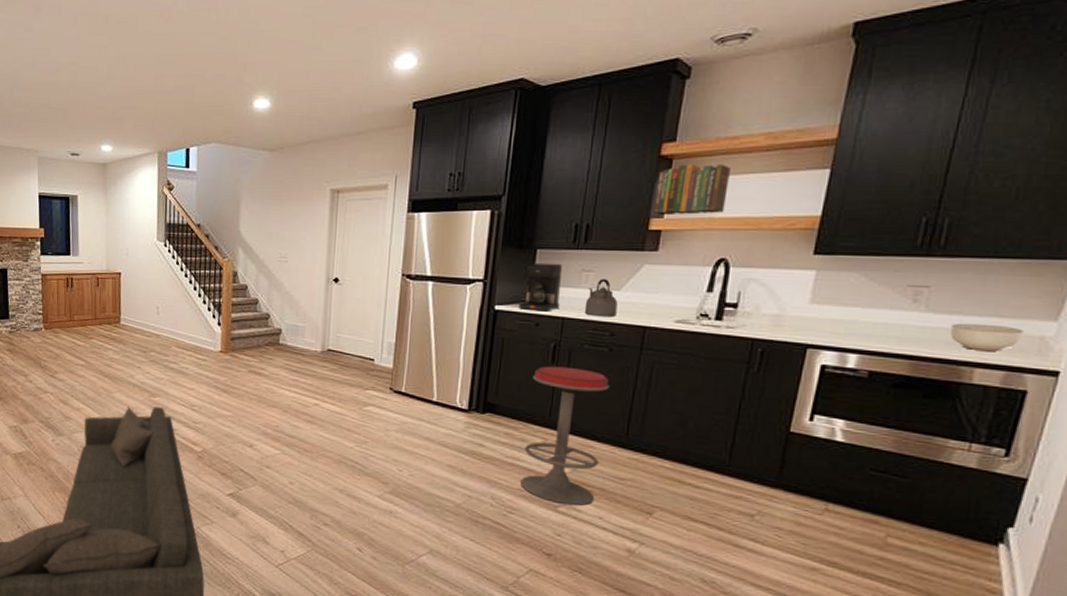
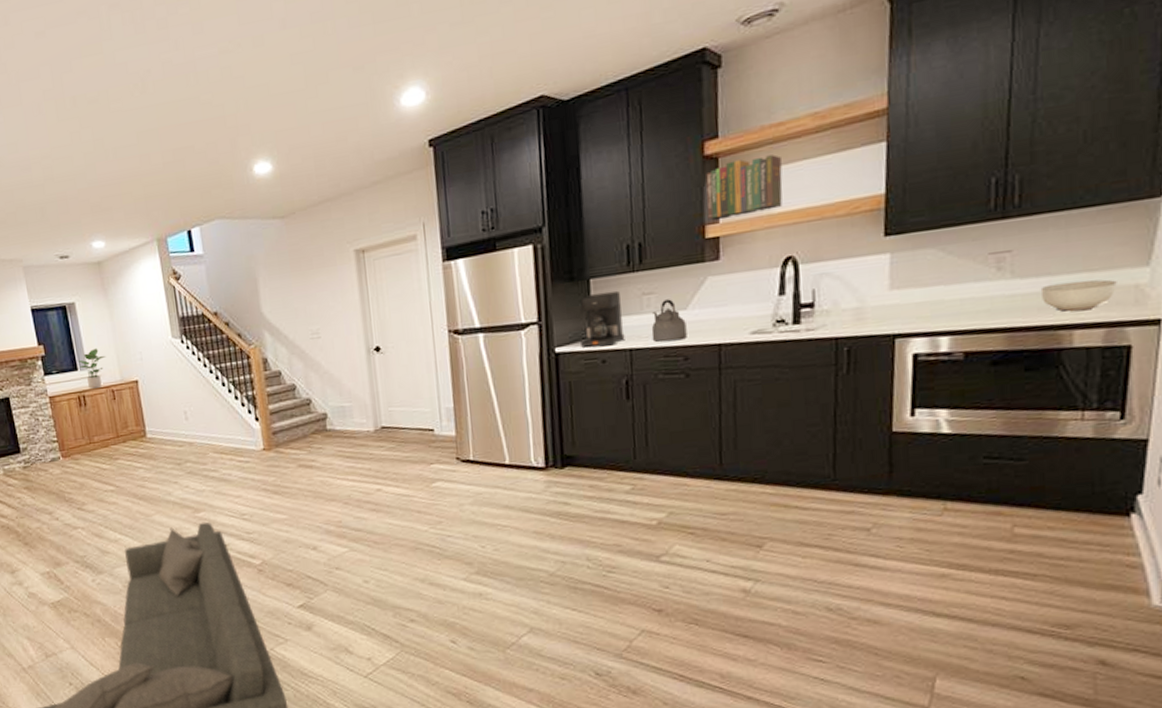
potted plant: none [71,238,97,273] -> present [77,347,106,389]
bar stool: present [520,366,610,506] -> none [609,401,697,553]

